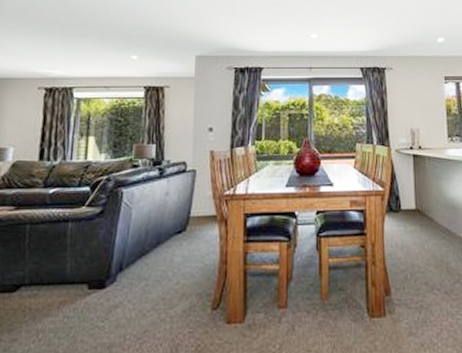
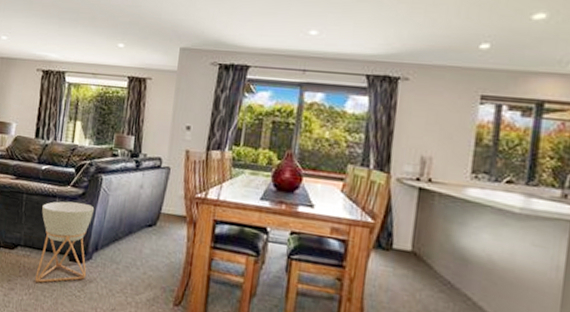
planter: none [45,223,116,324] -> present [35,201,95,283]

